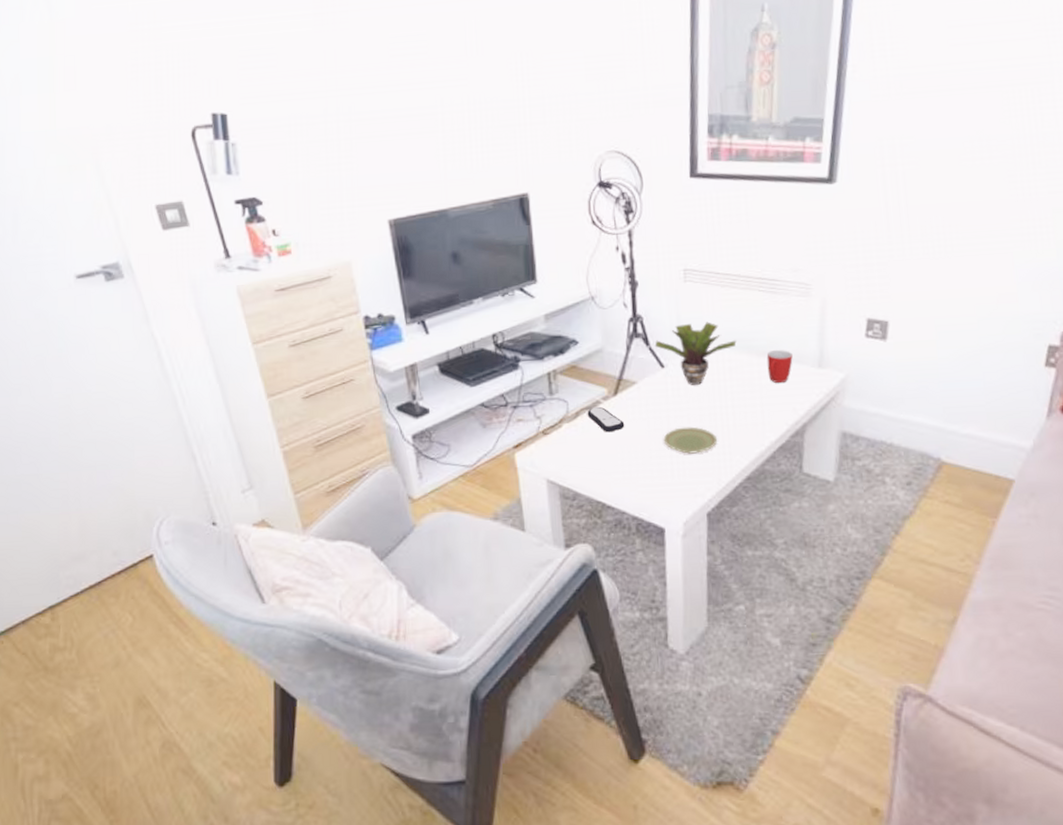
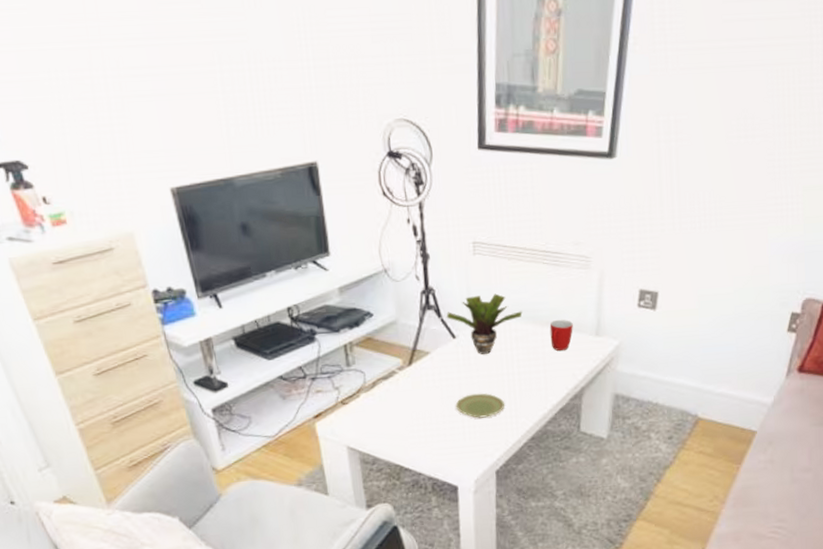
remote control: present [587,406,625,433] -> none [383,376,420,401]

